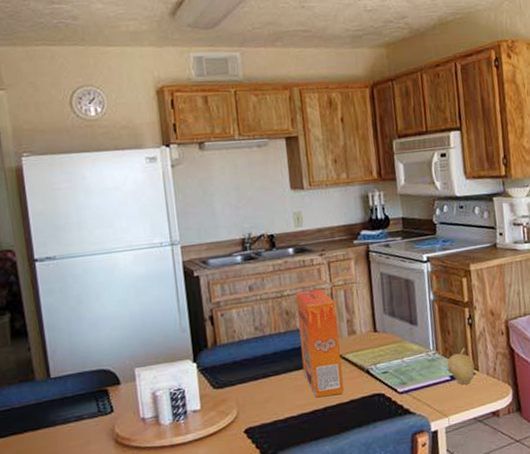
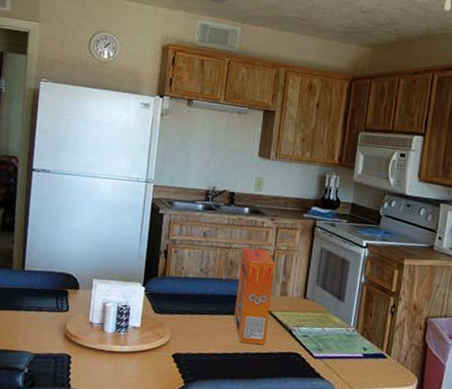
fruit: present [447,347,475,385] -> none [363,332,388,366]

